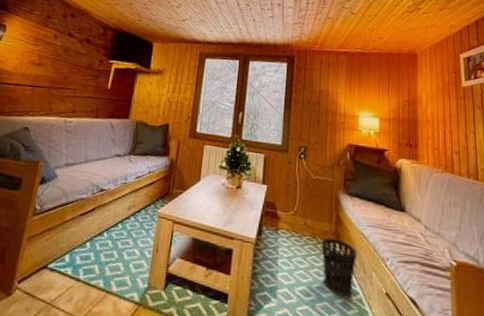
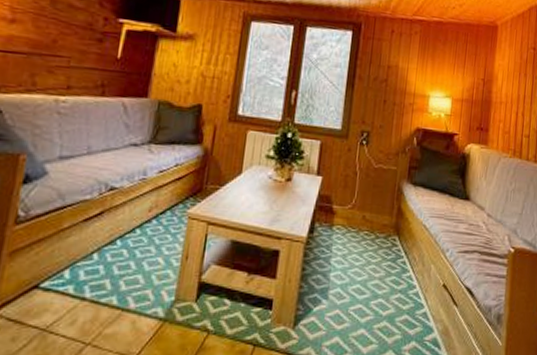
wastebasket: present [321,237,357,297] -> none [379,231,417,292]

